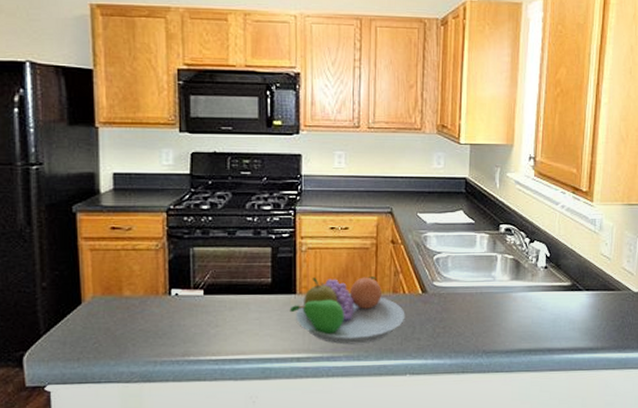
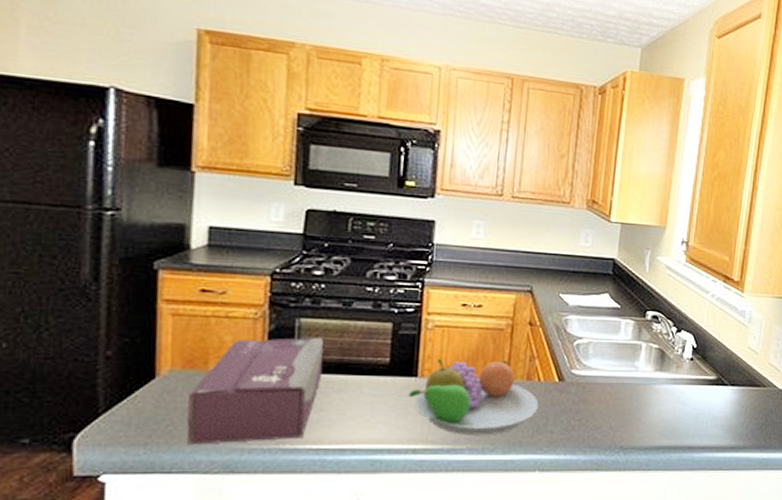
tissue box: none [109,264,216,359] -> present [187,338,323,445]

